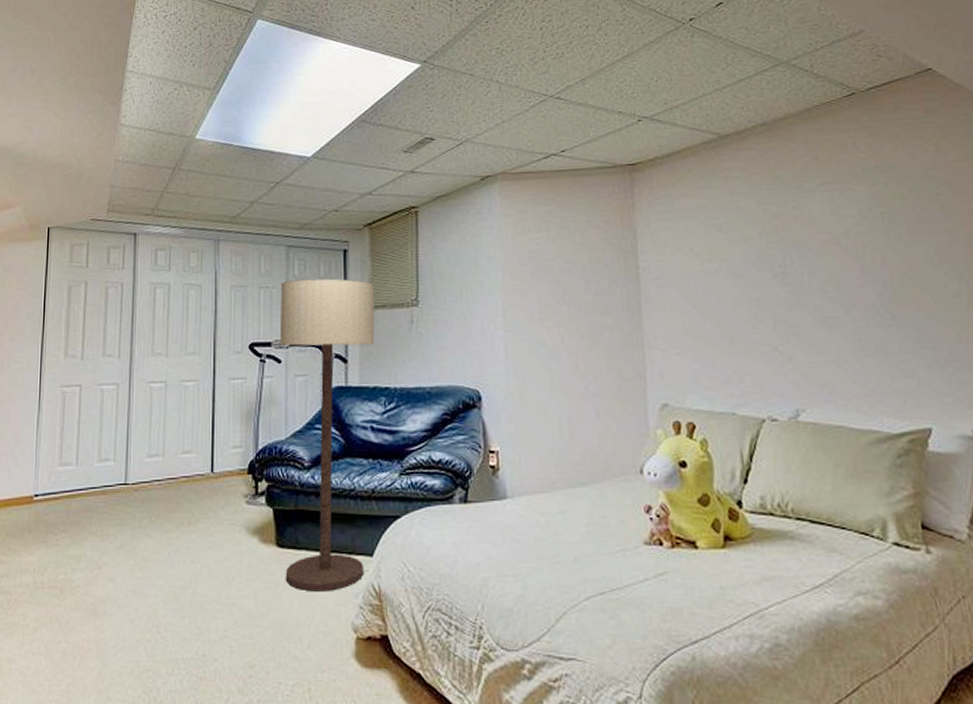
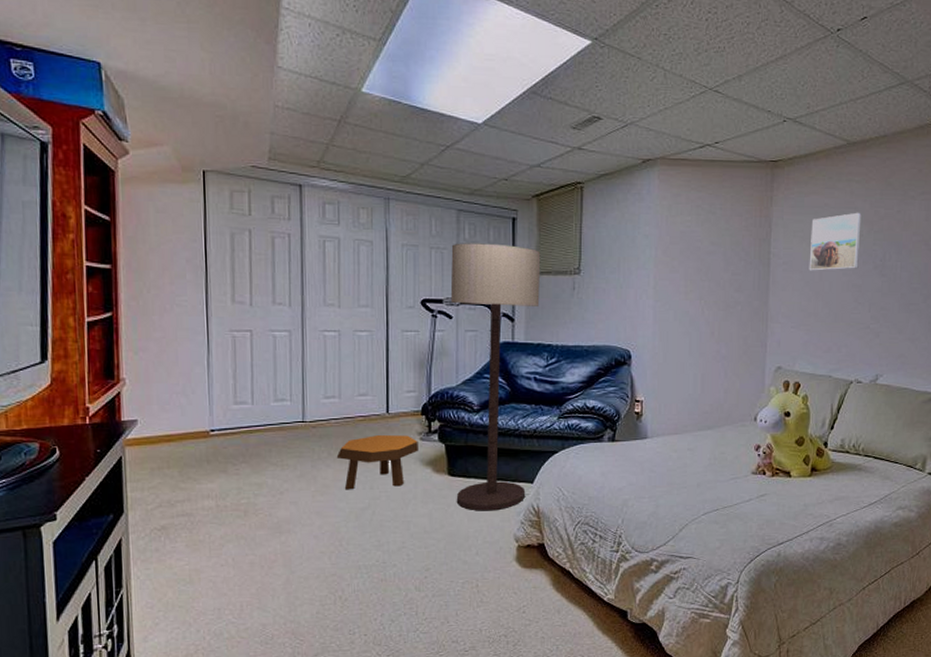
footstool: none [157,497,244,564] -> present [336,434,418,490]
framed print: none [685,212,753,285] -> present [809,212,862,271]

